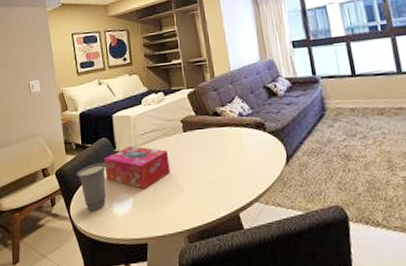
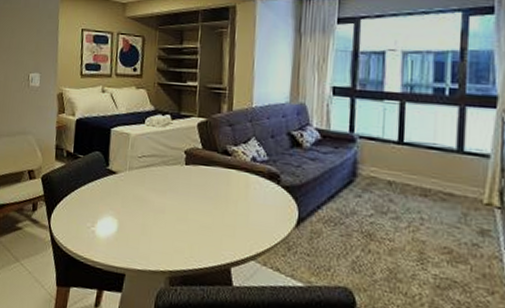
cup: present [76,162,107,212] -> none [62,176,96,228]
tissue box: present [104,145,170,190] -> none [93,166,165,217]

